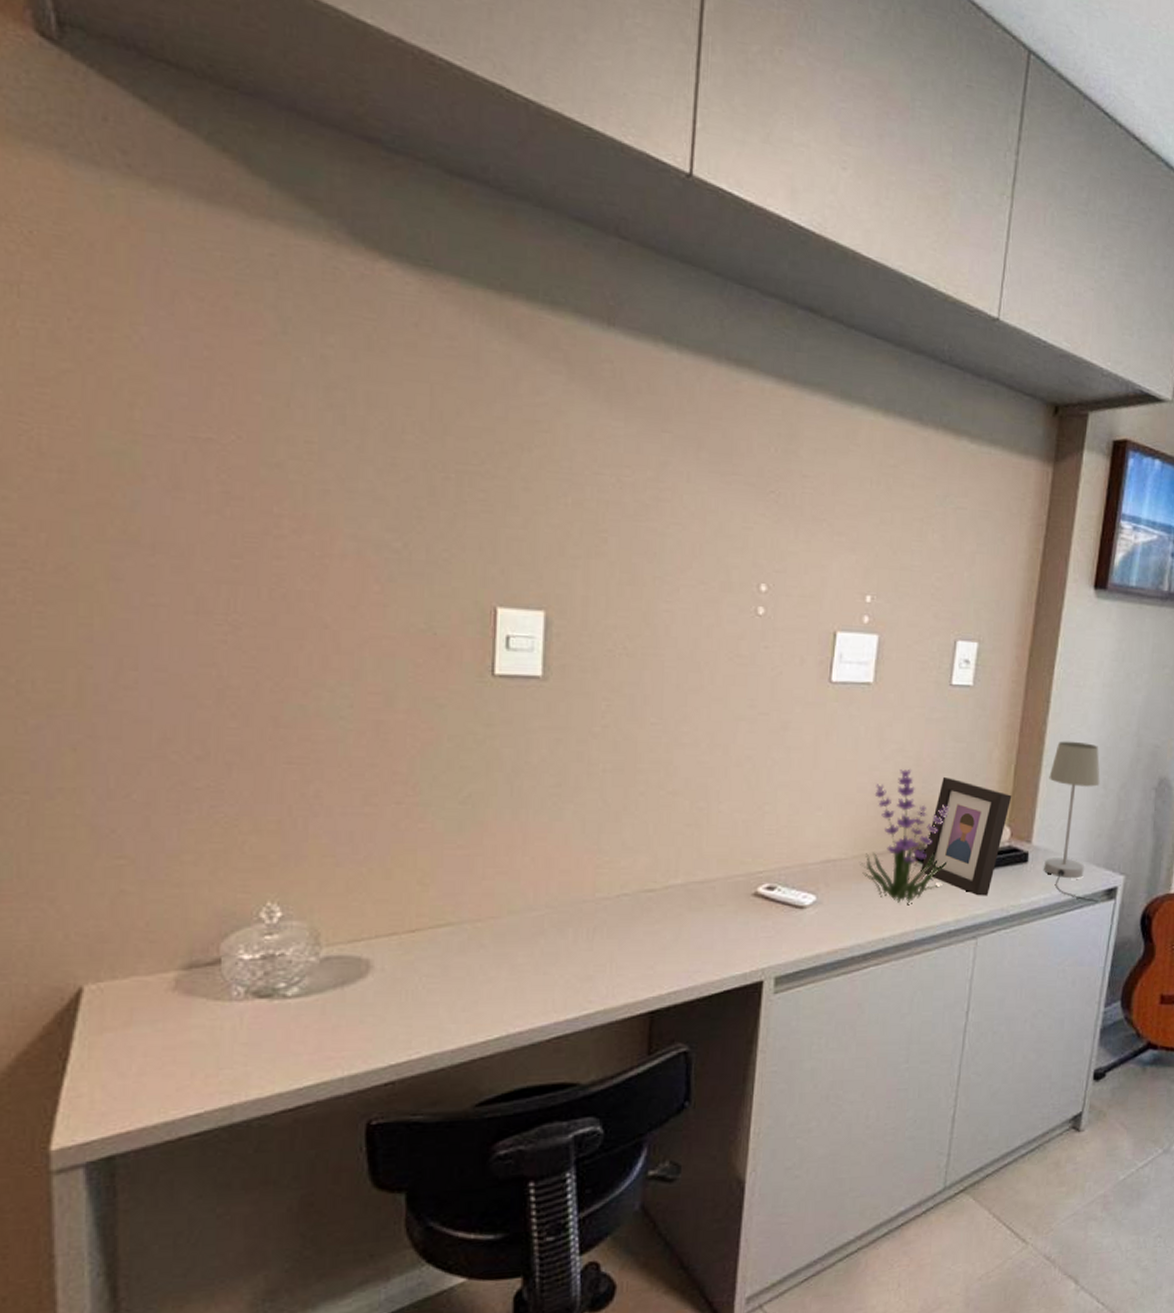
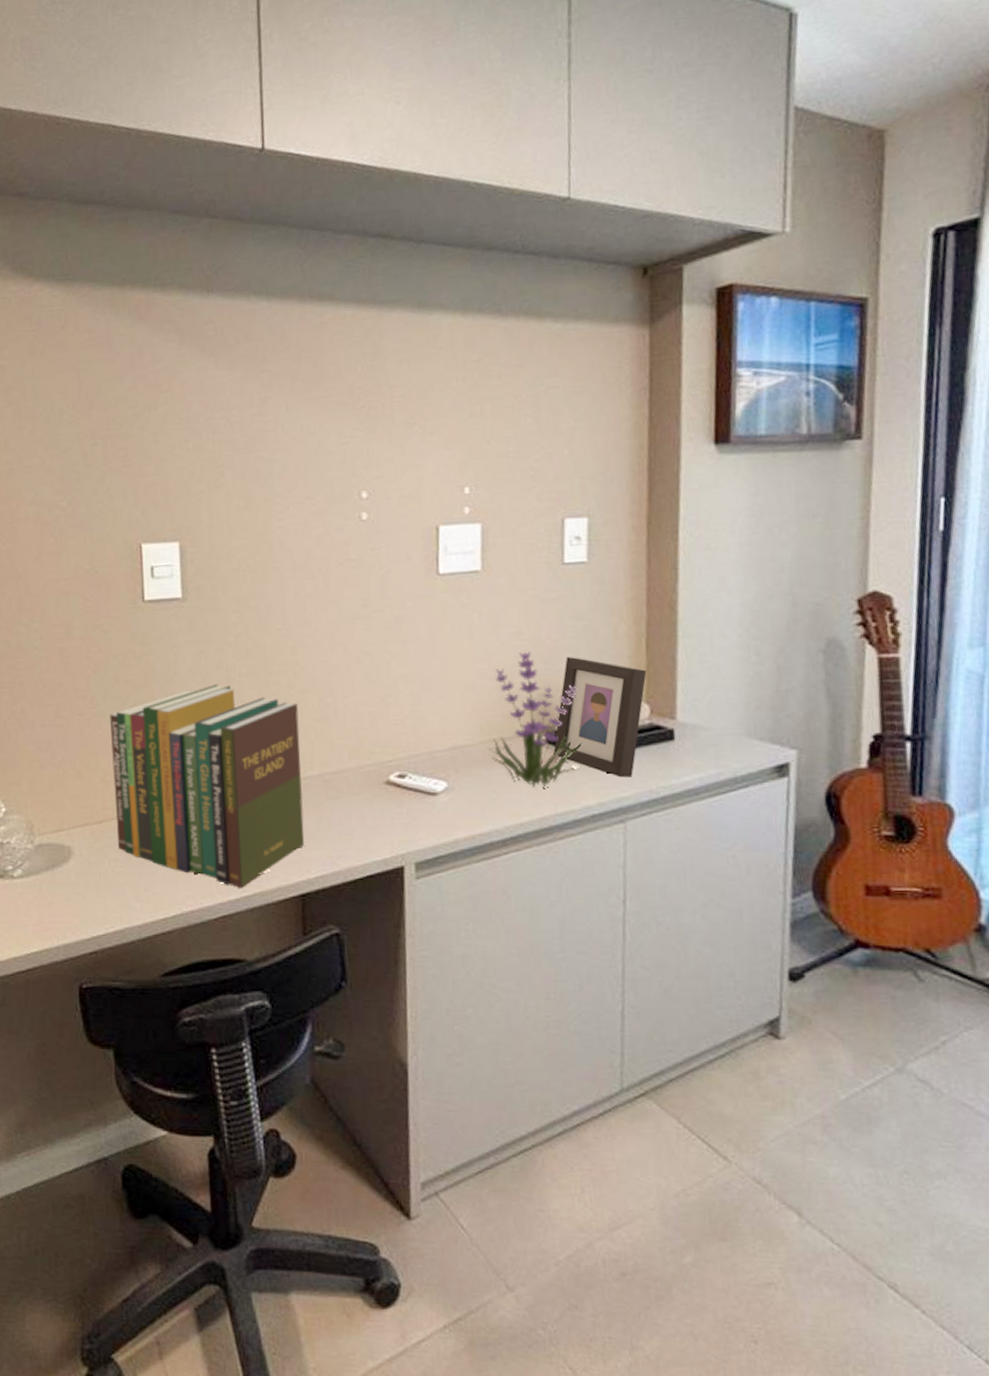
books: none [433,779,667,1005] -> present [110,684,305,888]
table lamp: present [1044,741,1100,903] -> none [687,607,767,781]

